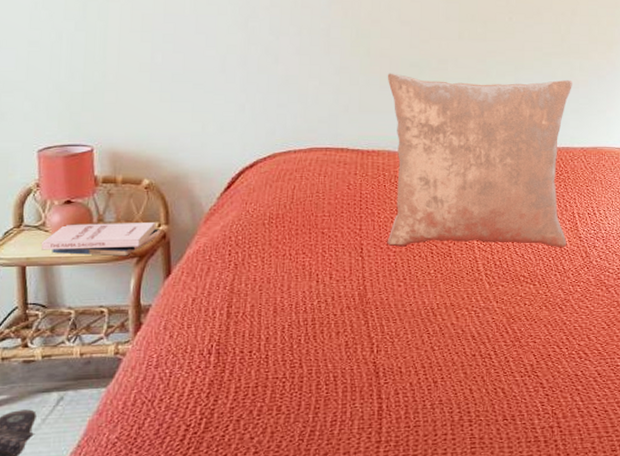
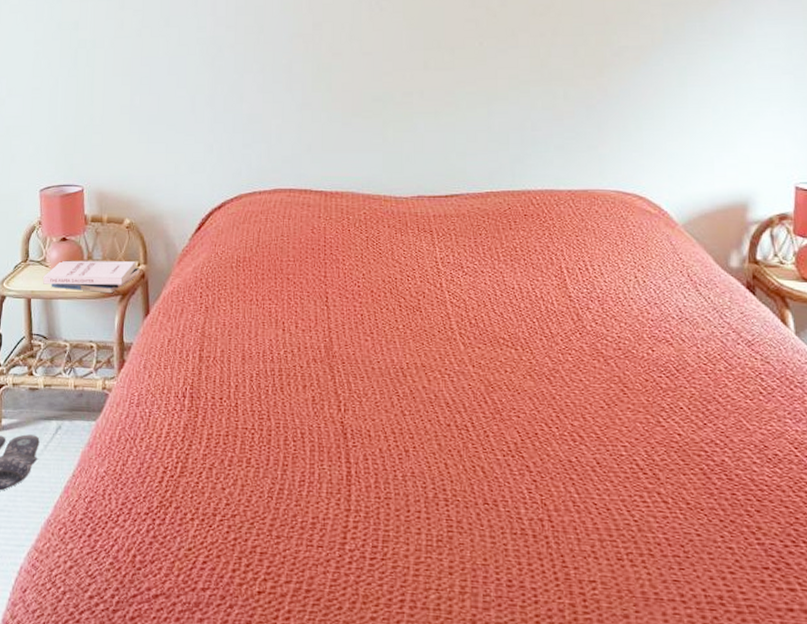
pillow: present [387,73,572,248] -> none [349,109,556,308]

